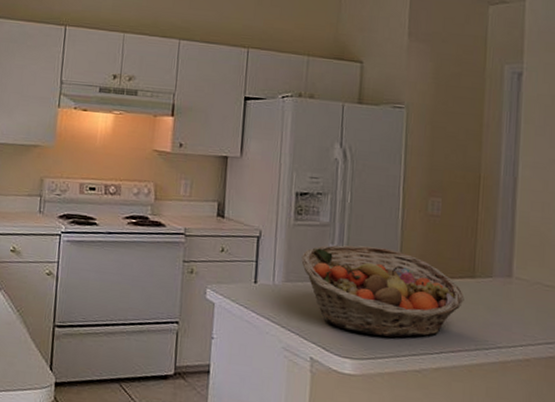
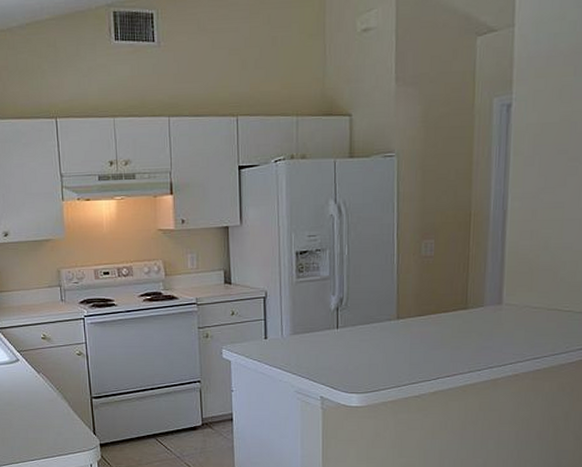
fruit basket: present [301,245,465,338] -> none [306,292,458,371]

